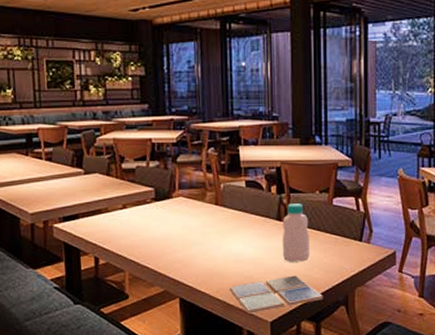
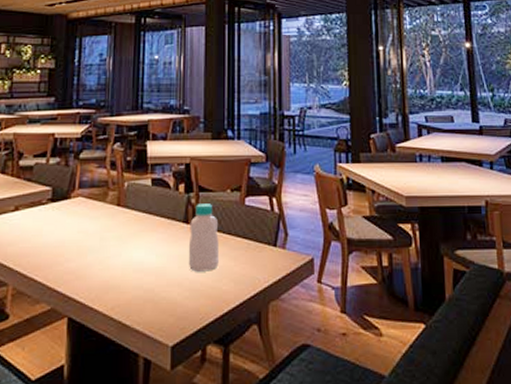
drink coaster: present [229,275,323,314] -> none [126,288,233,336]

